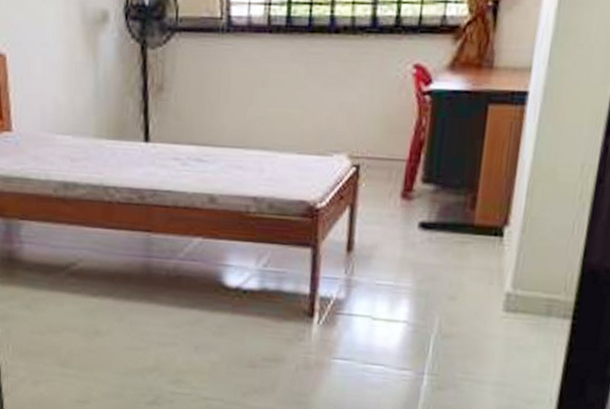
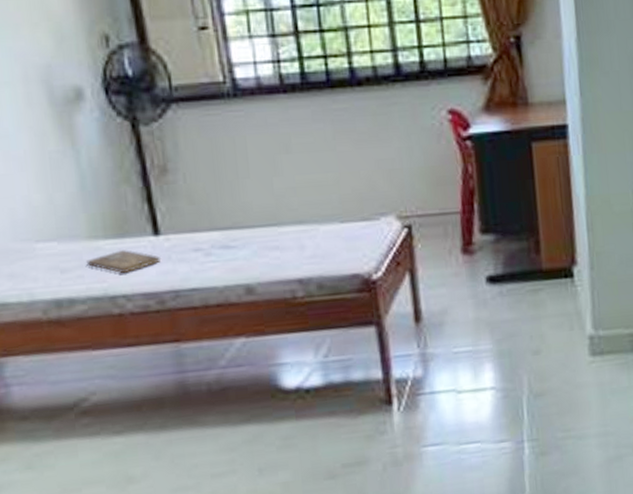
bible: none [91,149,148,170] -> present [86,249,162,274]

